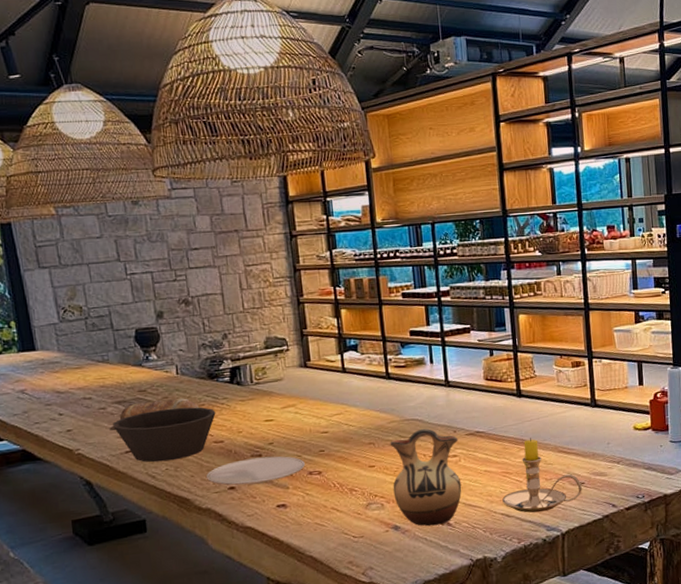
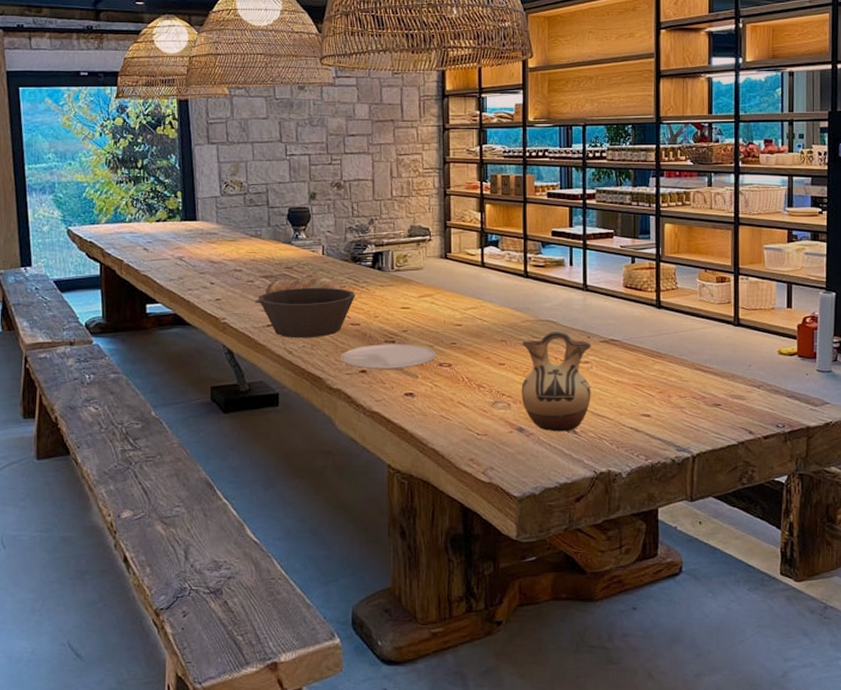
candlestick: present [502,438,582,513] -> none [632,351,718,431]

